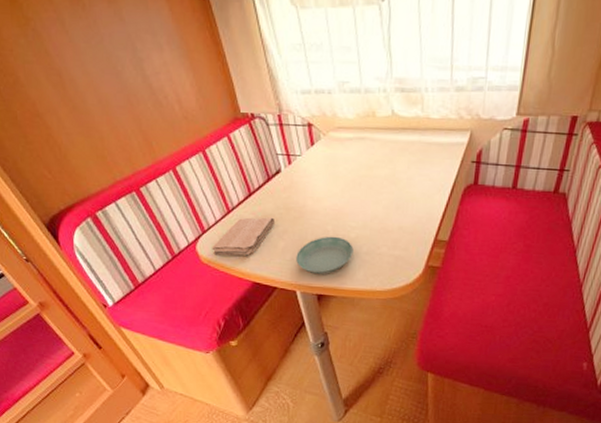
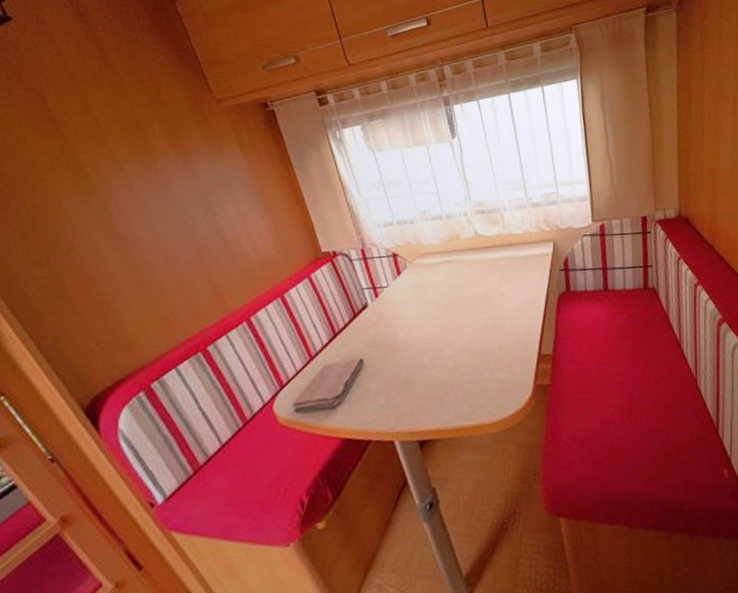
saucer: present [296,236,354,275] -> none [391,368,454,417]

